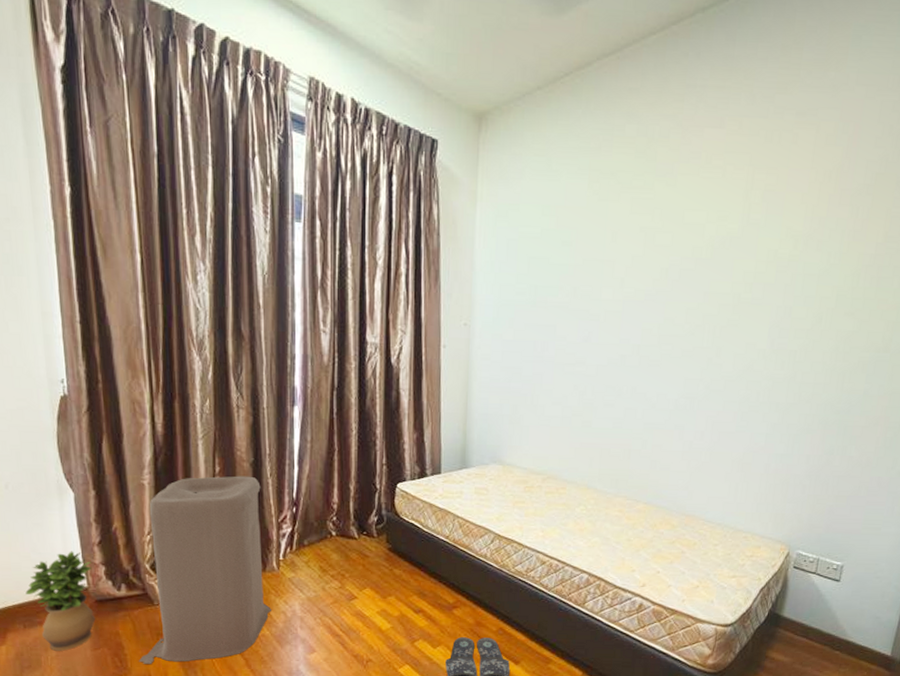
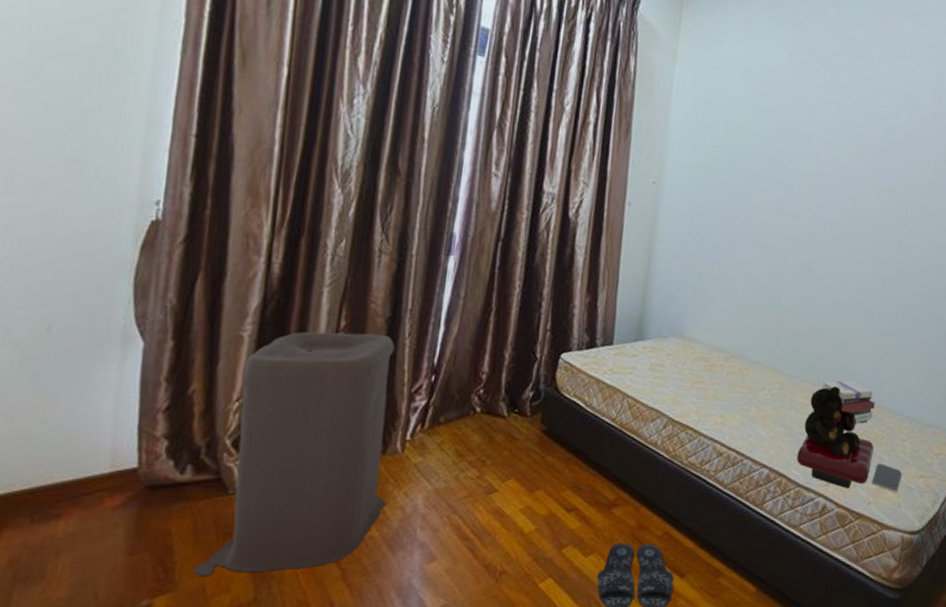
potted plant: present [25,551,96,651] -> none [44,418,150,556]
teddy bear: none [613,500,688,589] -> present [796,386,875,489]
books: none [626,493,687,532] -> present [812,379,875,424]
smartphone: none [685,566,715,591] -> present [872,463,902,492]

